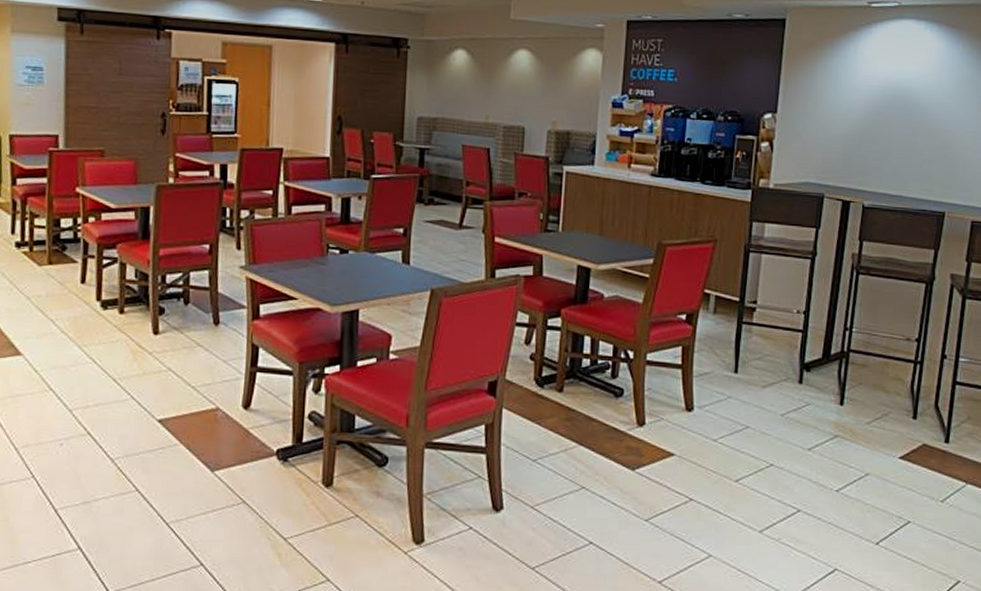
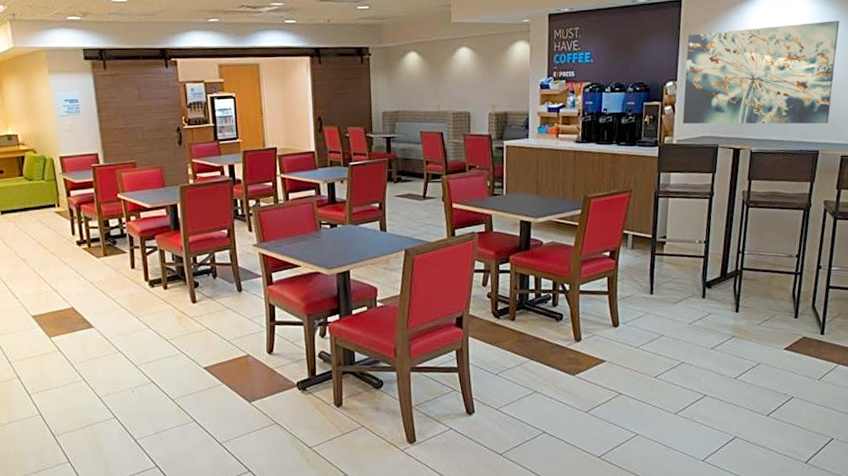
wall art: none [781,60,970,181] -> present [682,20,839,124]

